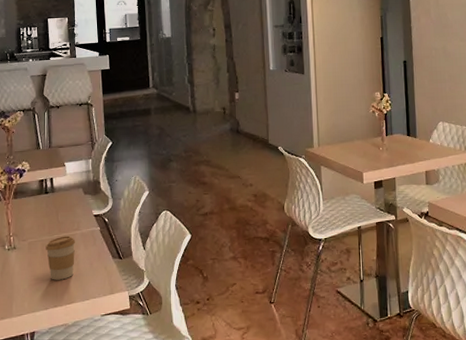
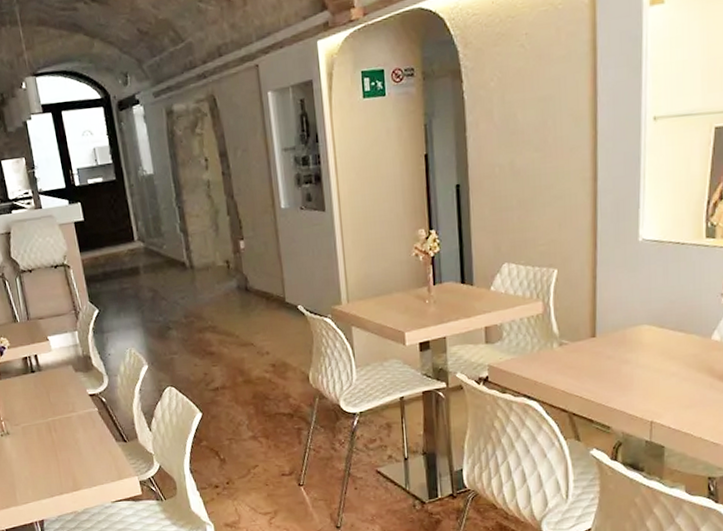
coffee cup: present [45,235,75,280] -> none [40,418,76,467]

